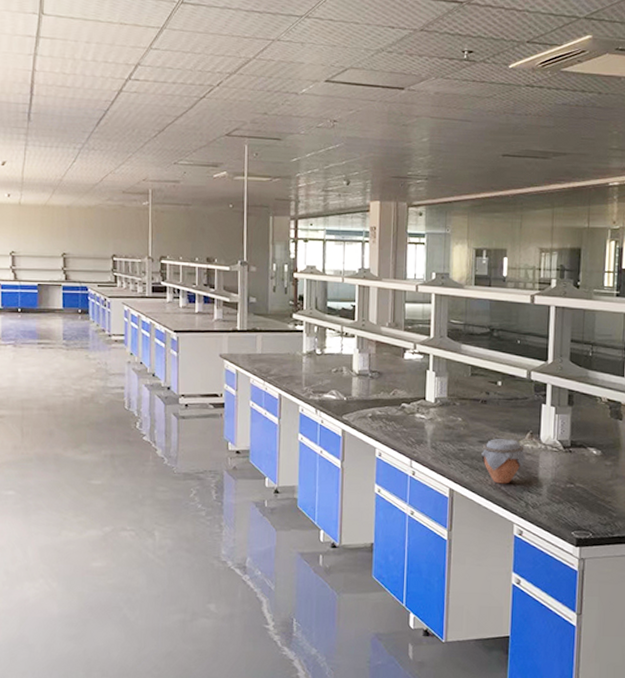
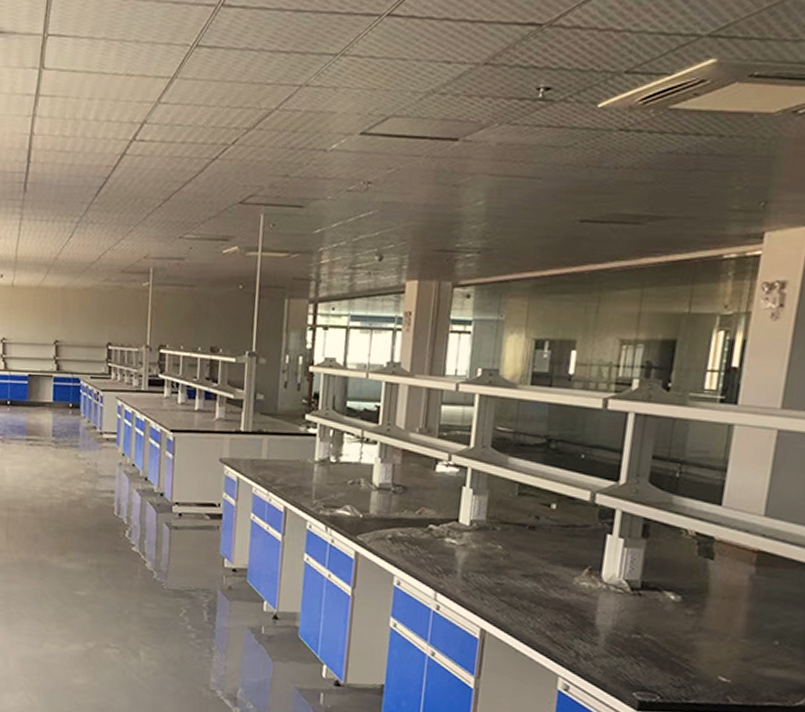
jar: present [481,439,525,484] -> none [524,573,580,629]

